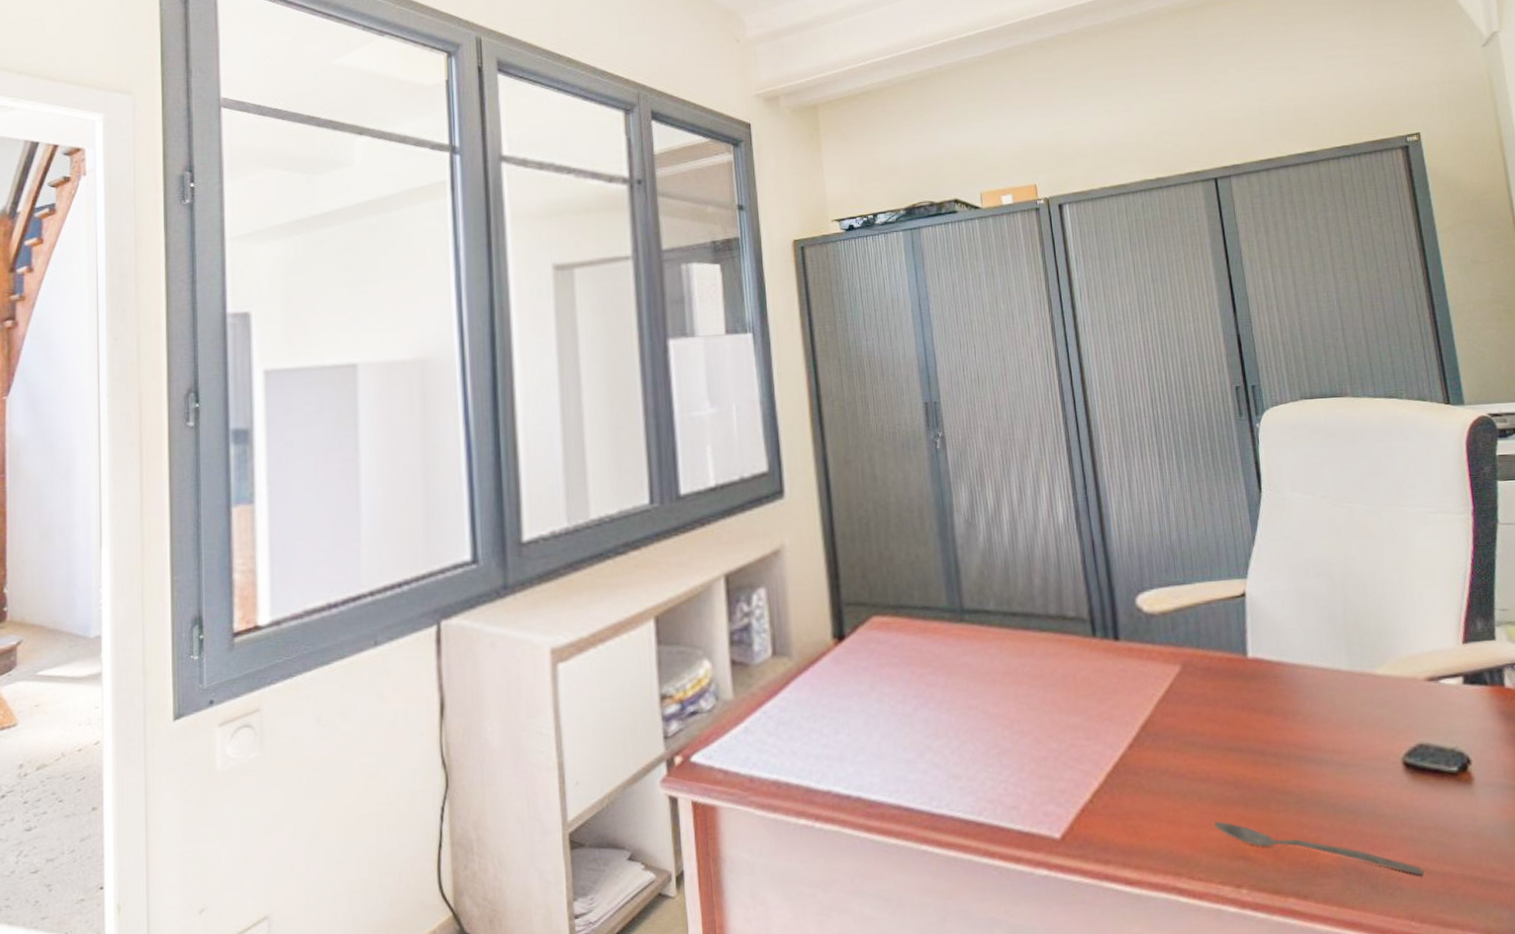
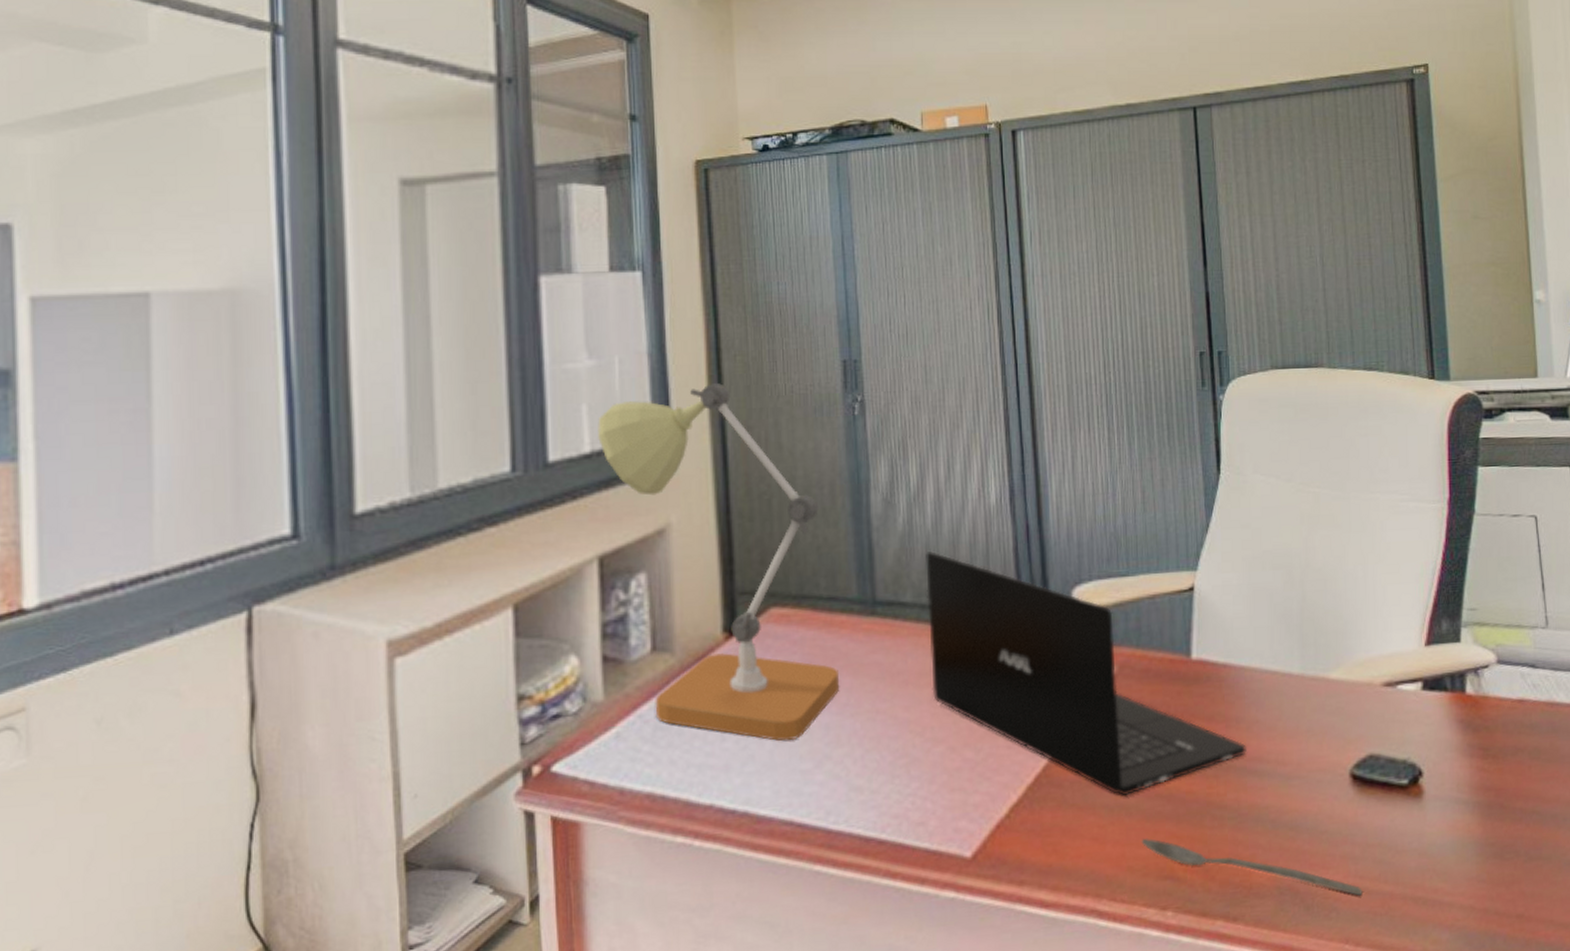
desk lamp: none [720,425,936,734] -> present [598,383,840,741]
laptop: none [1005,565,1305,783] -> present [926,551,1247,796]

